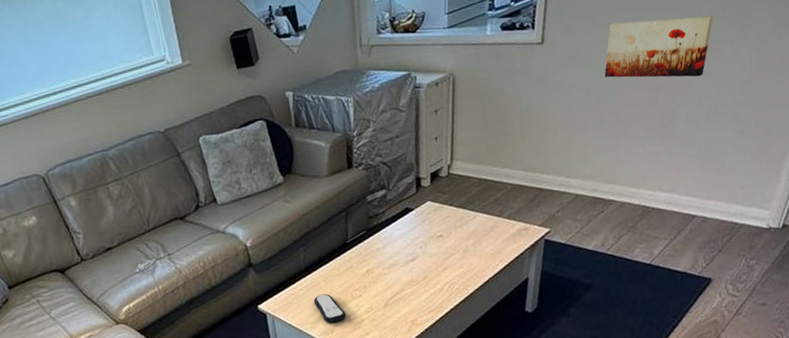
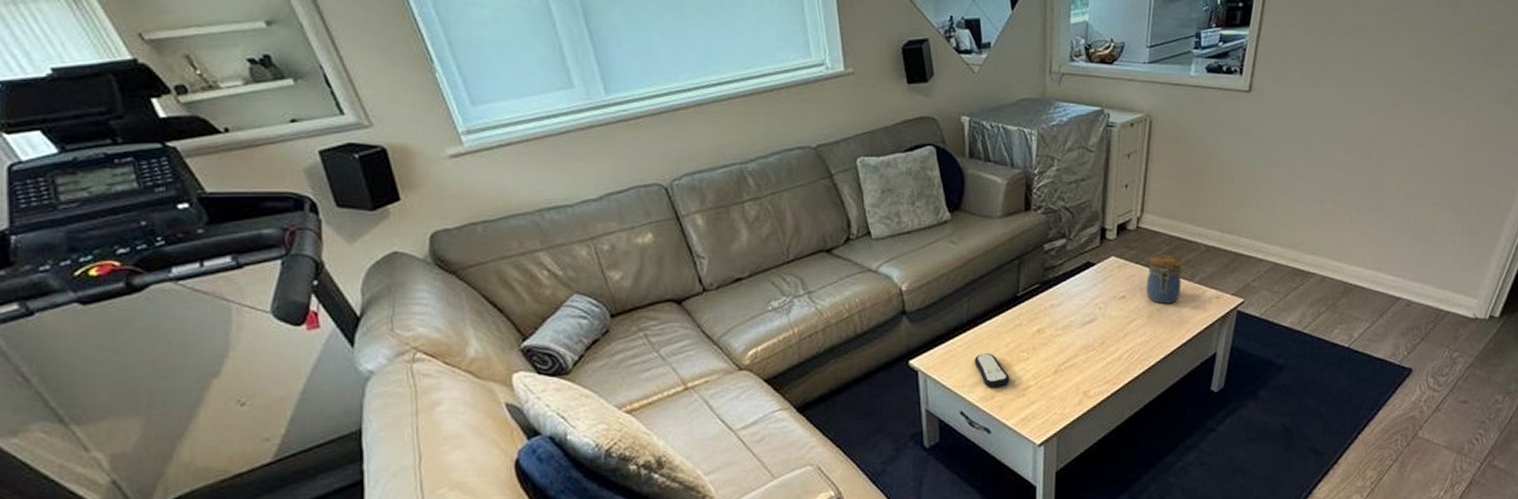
jar: none [460,195,492,239] -> present [1147,254,1182,304]
wall art: present [604,16,714,78] -> none [1313,77,1432,146]

